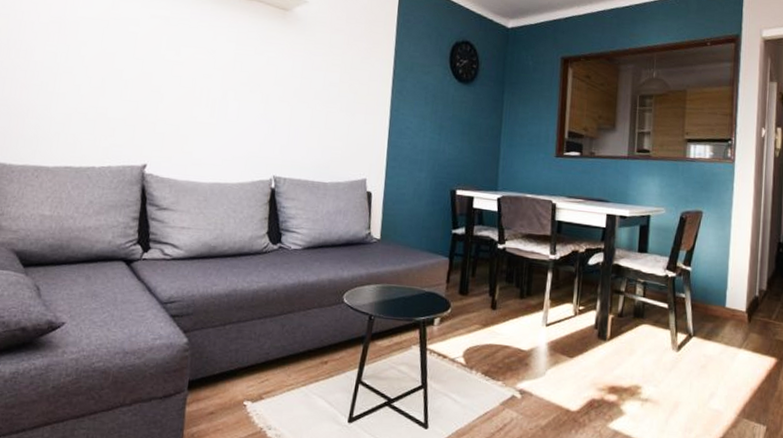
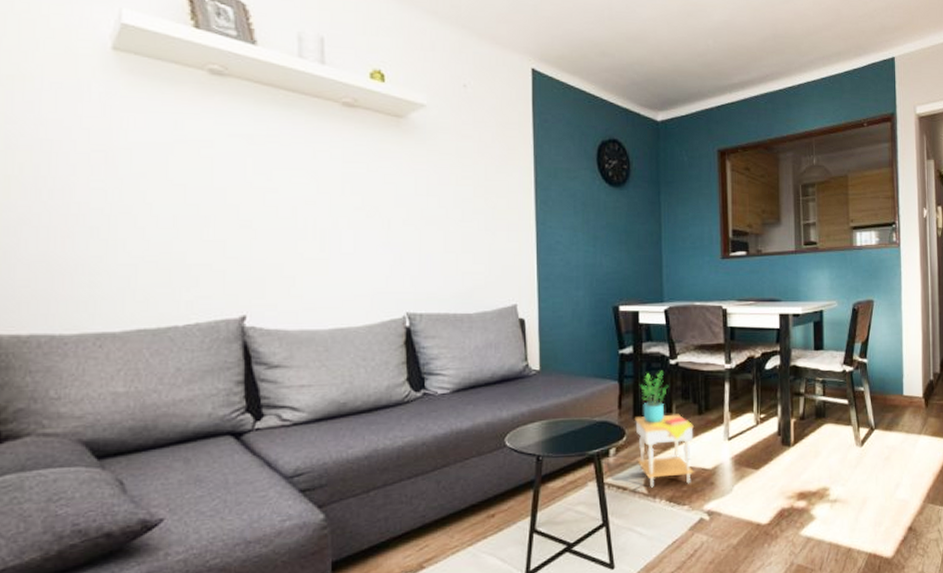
side table: none [458,253,514,362] -> present [634,370,694,488]

